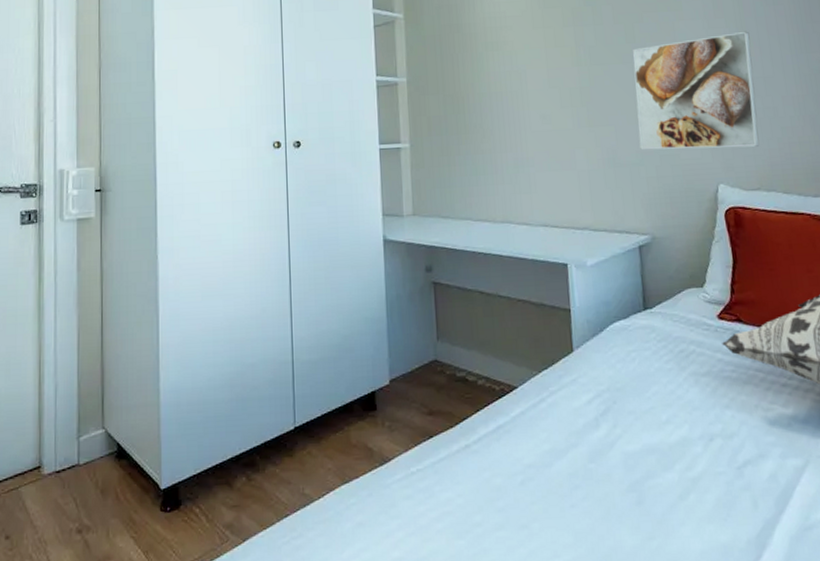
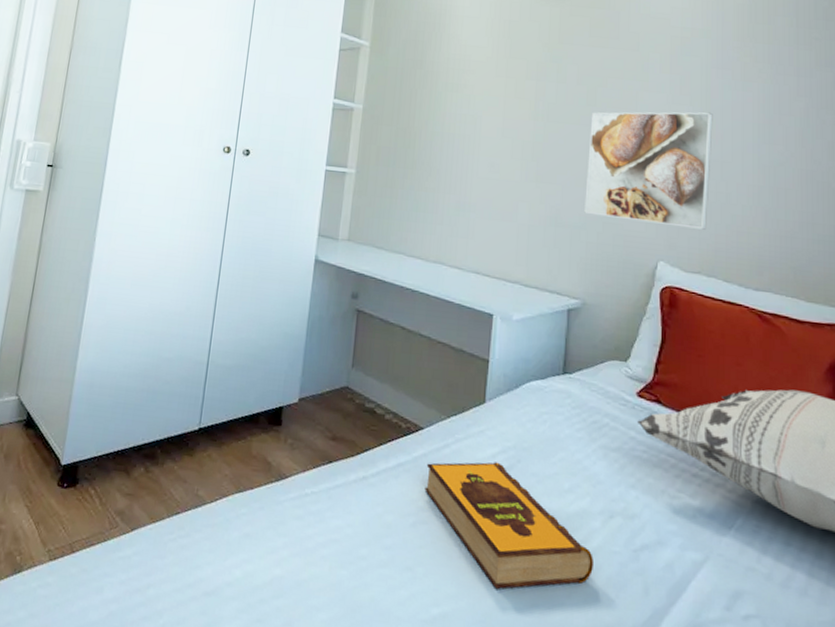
hardback book: none [526,407,702,529] -> present [424,462,593,589]

